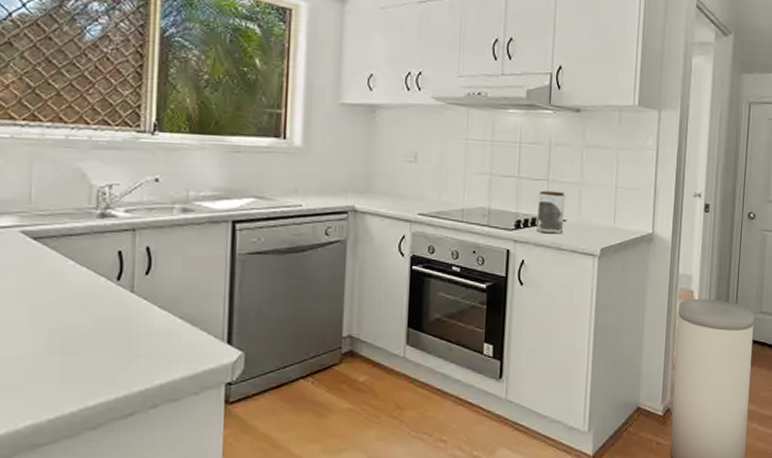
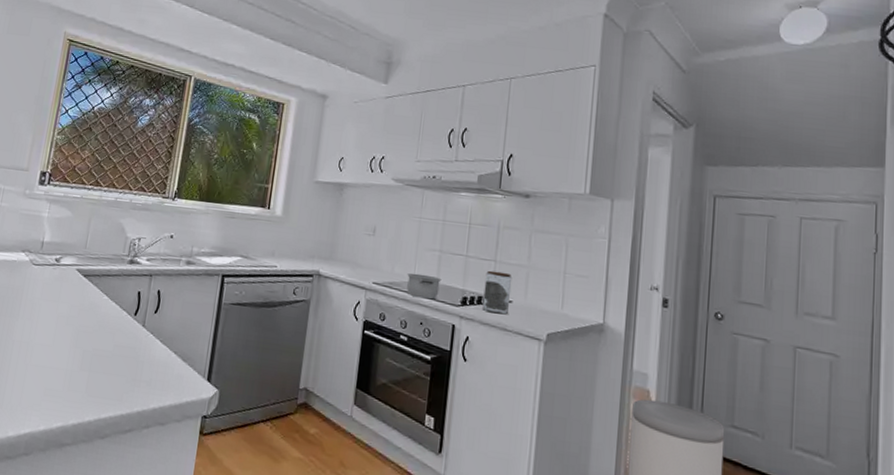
cooking pot: none [456,199,493,226] -> present [407,272,442,300]

